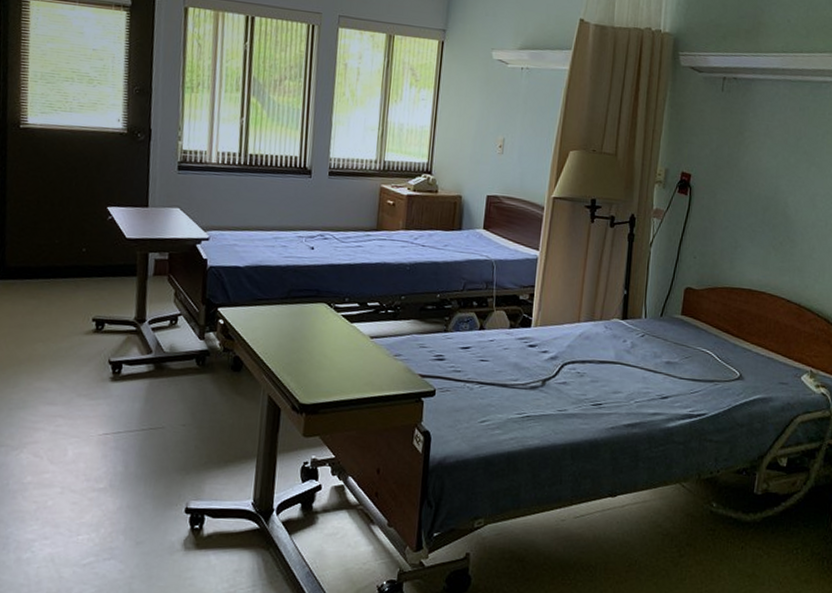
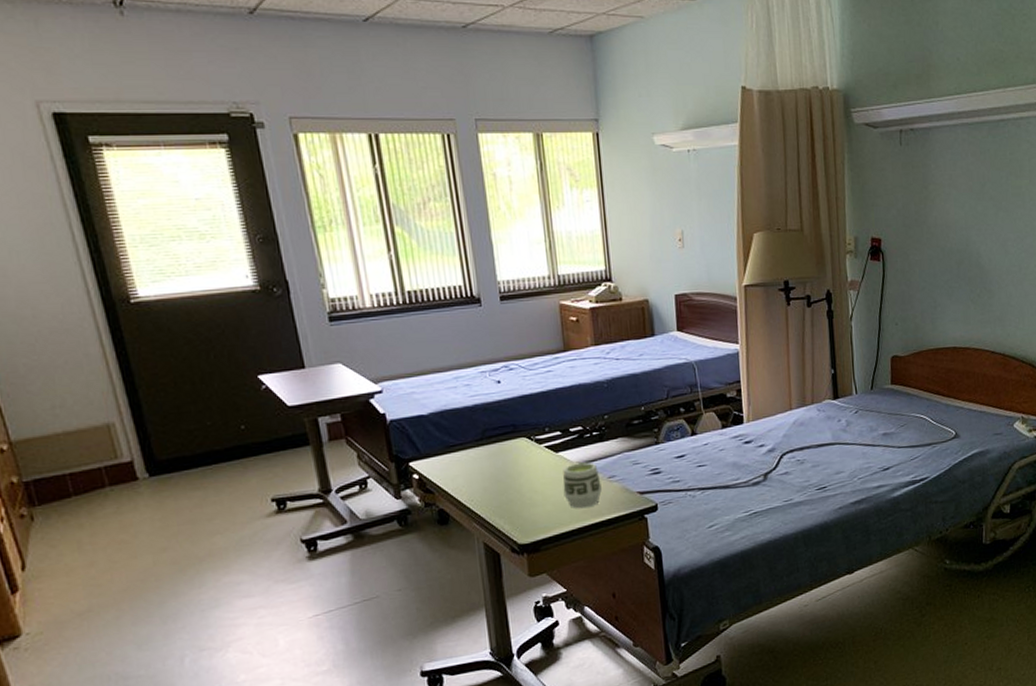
cup: none [350,336,387,381] -> present [563,462,602,509]

